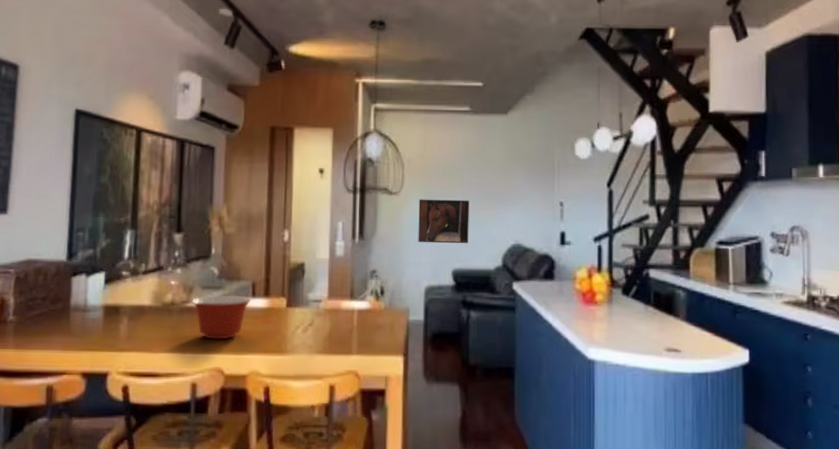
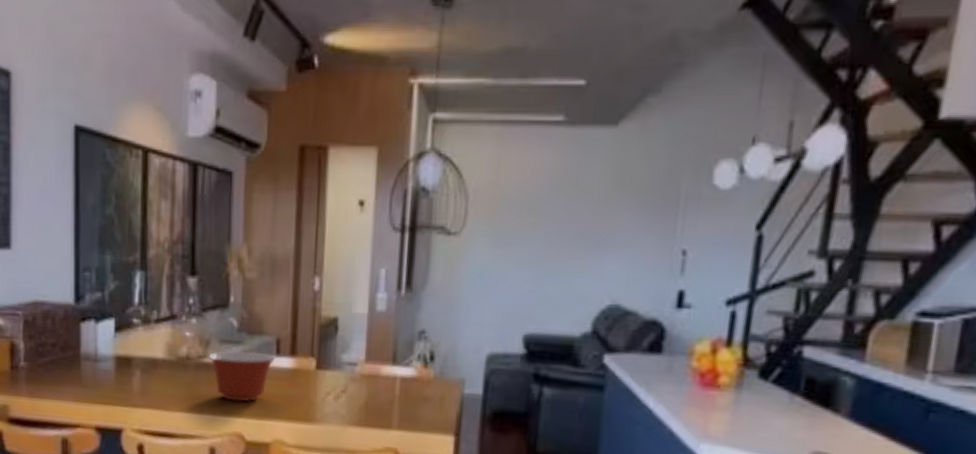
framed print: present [418,199,469,244] -> none [481,241,554,302]

